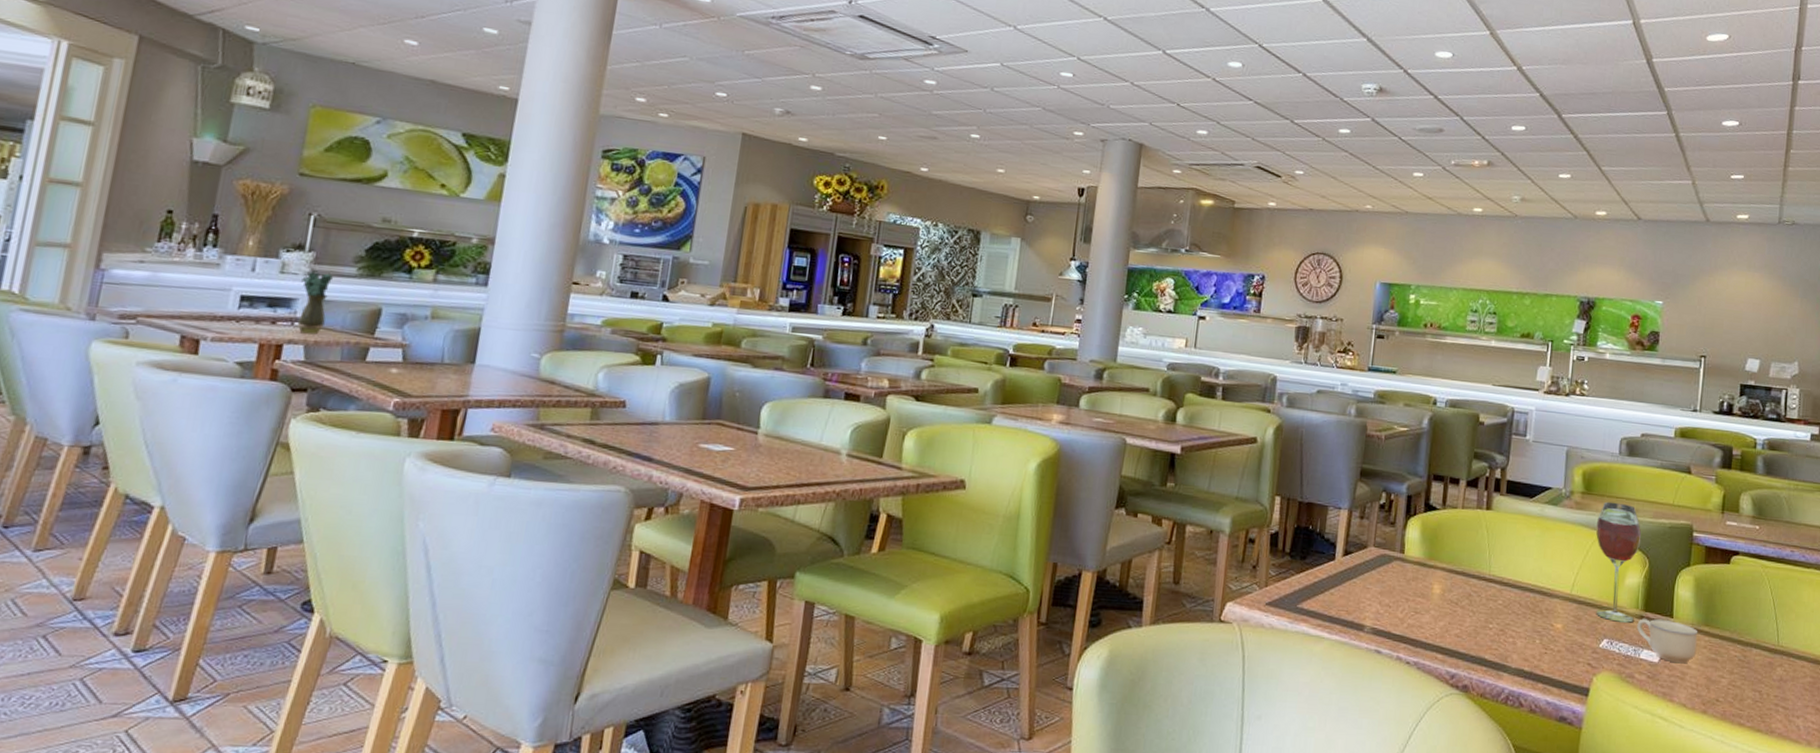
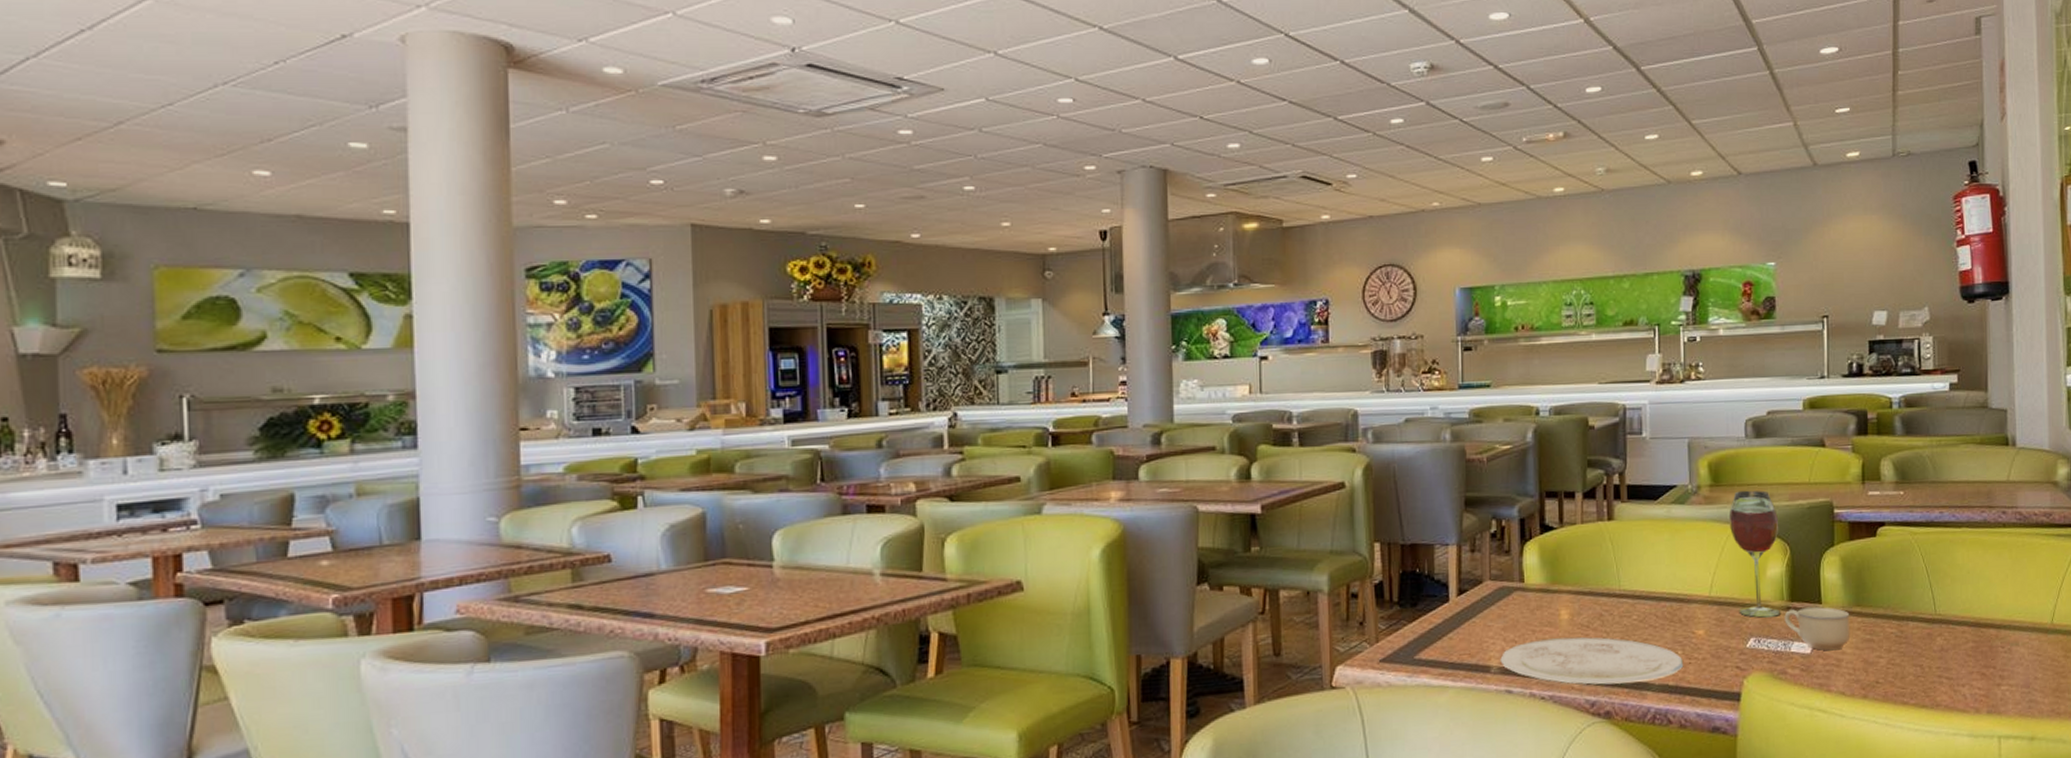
vase: present [297,269,333,335] -> none [188,460,227,537]
plate: none [1374,608,1540,663] -> present [1500,636,1684,685]

